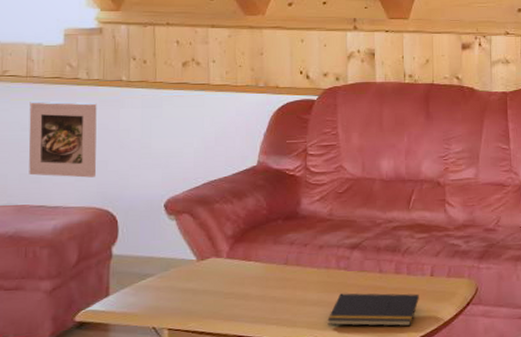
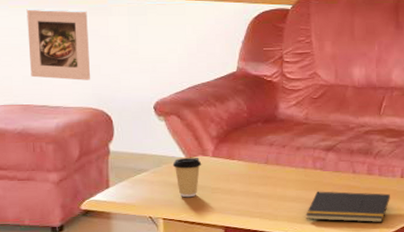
coffee cup: none [182,259,215,305] -> present [172,157,202,198]

